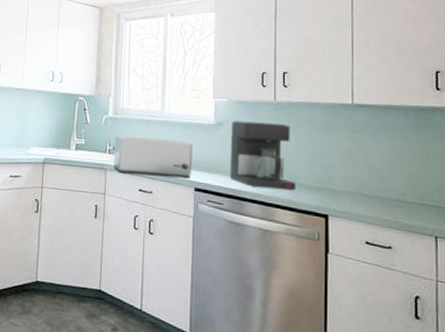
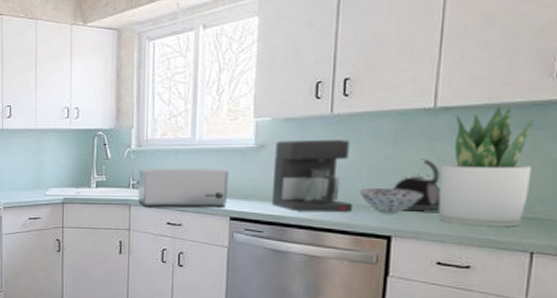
bowl: none [300,169,351,195] -> present [358,187,424,214]
kettle: none [326,147,365,196] -> present [392,159,441,213]
planter: none [361,108,428,213] -> present [438,106,540,227]

